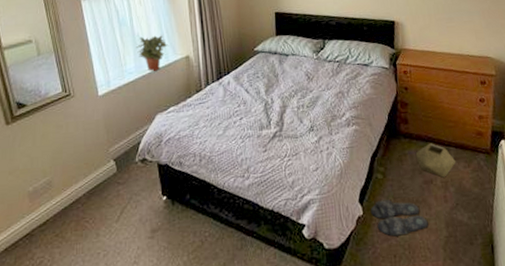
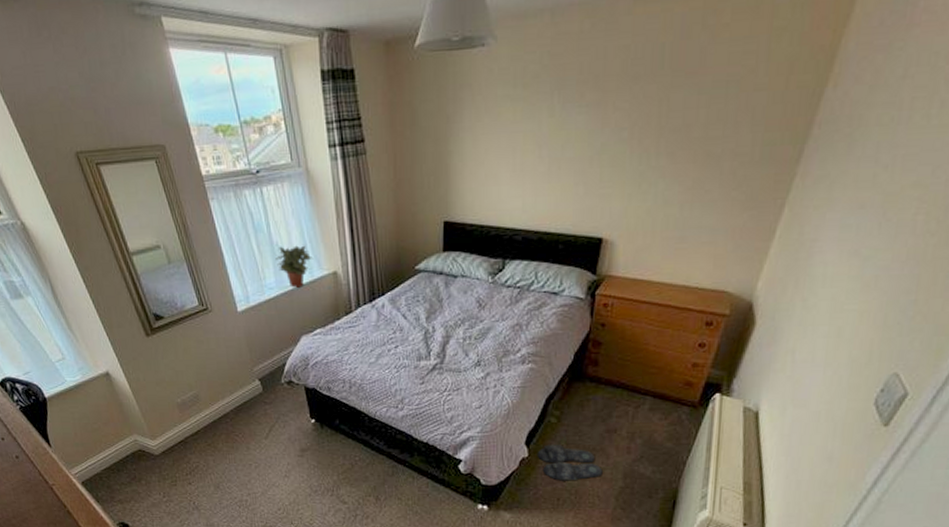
storage box: present [415,143,457,178] -> none [601,390,651,428]

